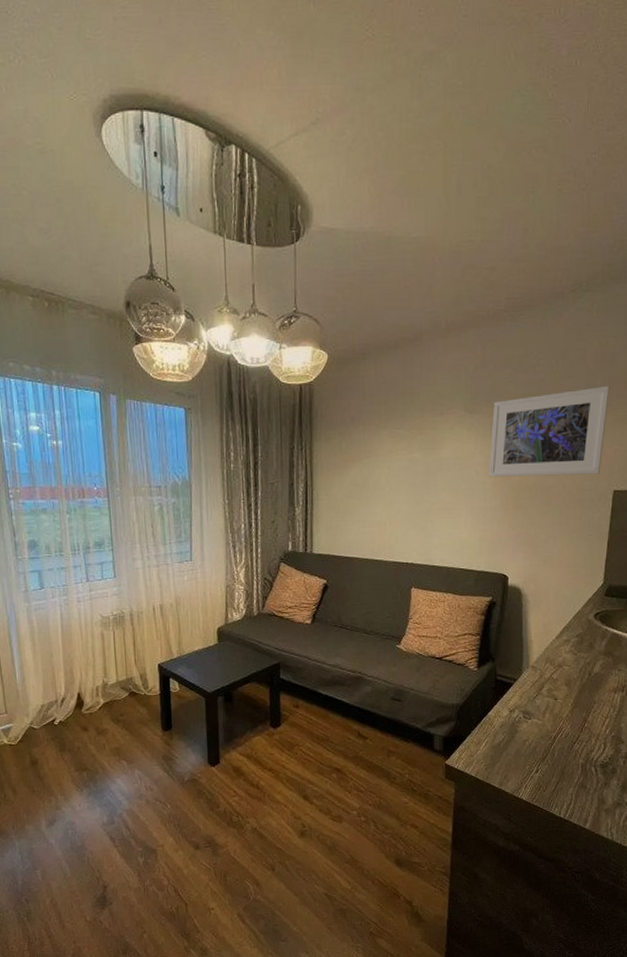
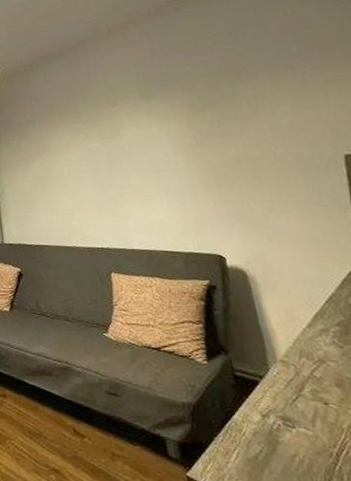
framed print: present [488,385,610,478] -> none [171,50,320,157]

